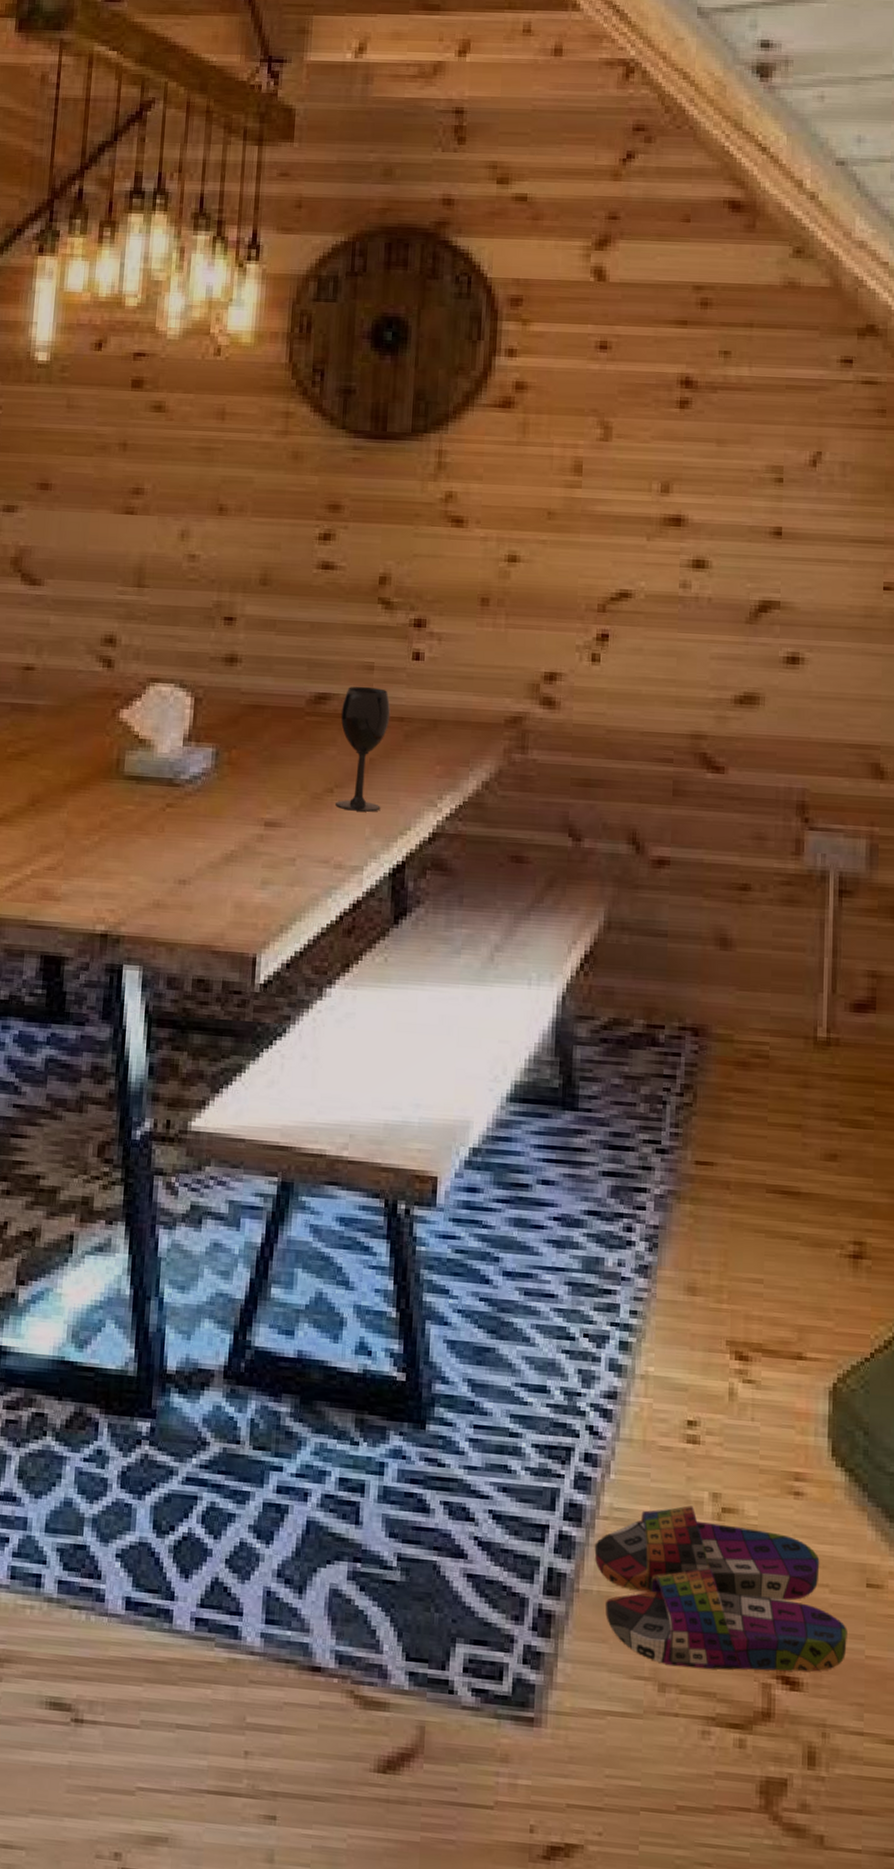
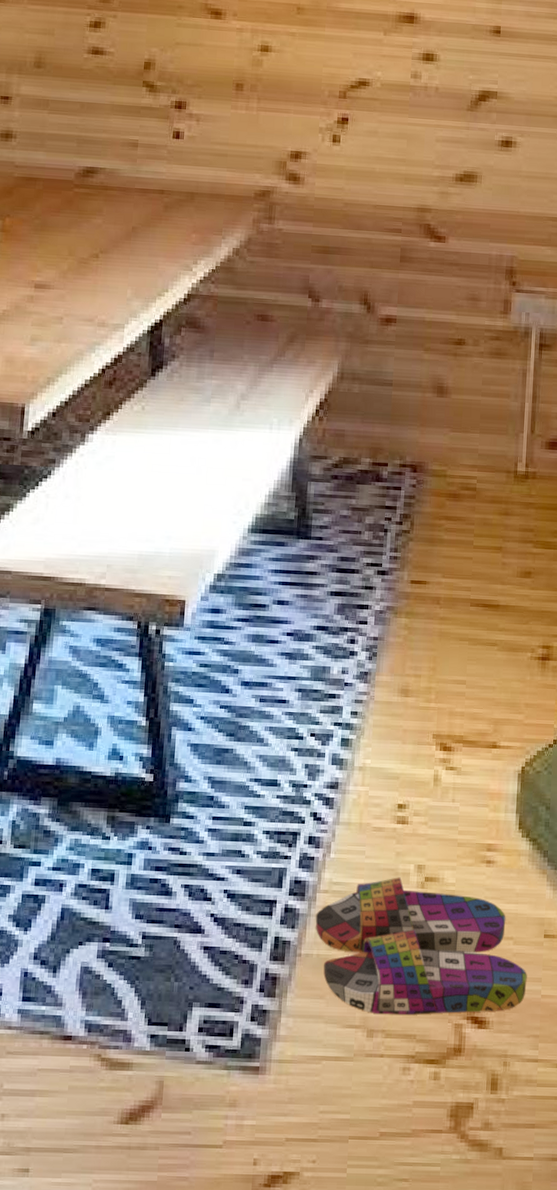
wine glass: present [335,686,391,812] -> none [100,161,152,275]

